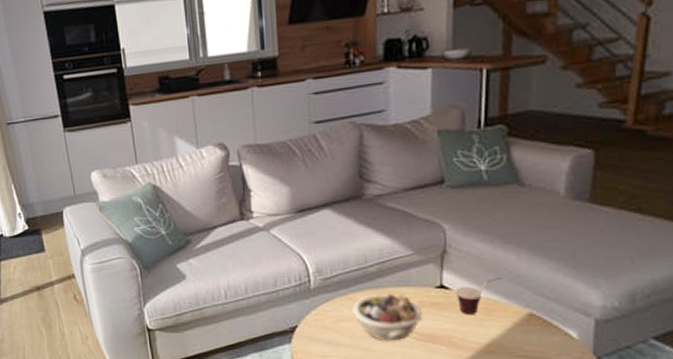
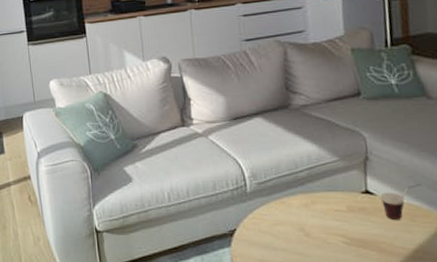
succulent planter: present [353,293,423,341] -> none [286,198,352,246]

